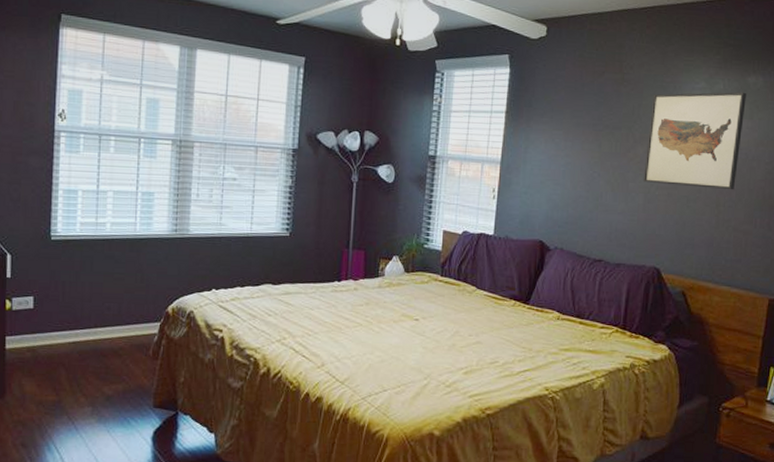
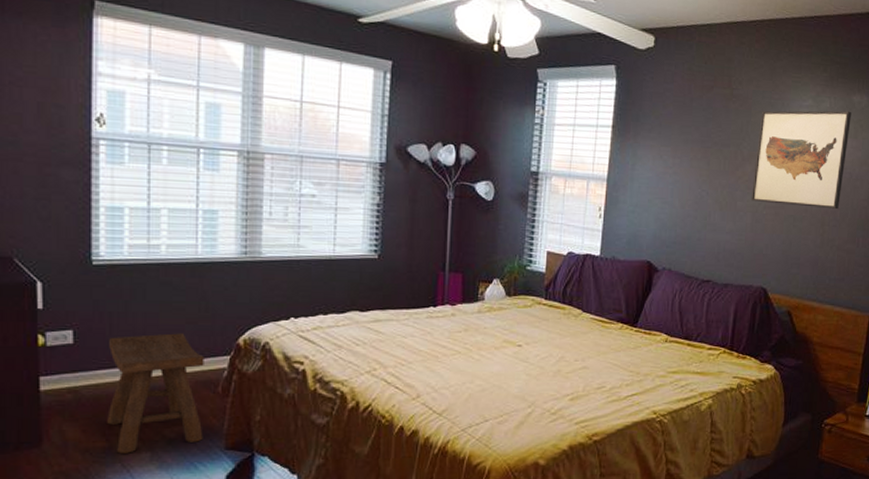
stool: none [56,301,139,407] -> present [106,333,204,454]

